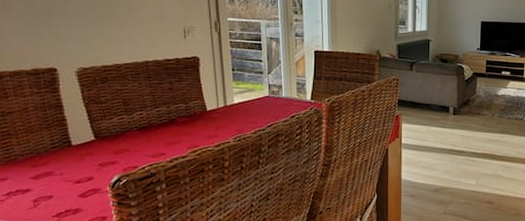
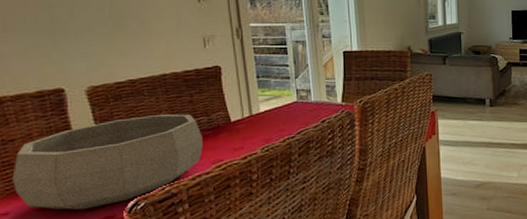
decorative bowl: none [10,98,180,181] -> present [12,114,203,210]

